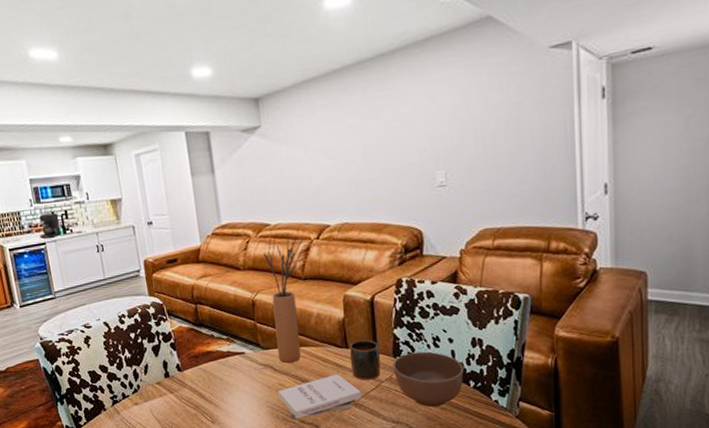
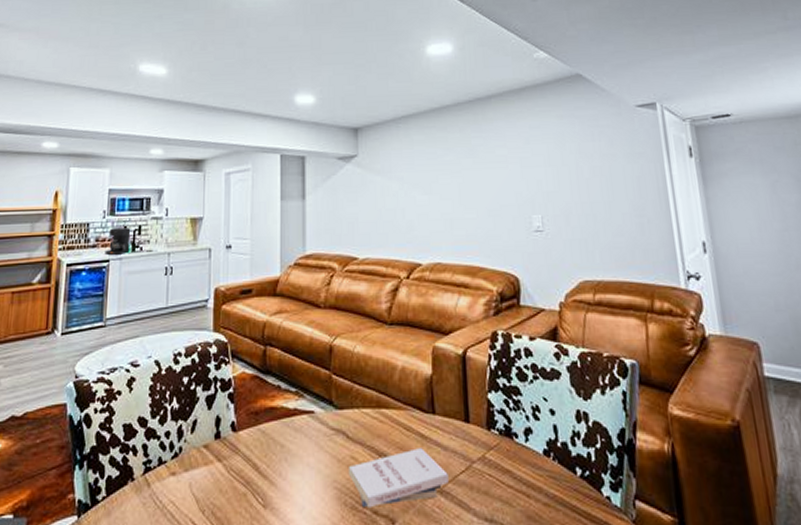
vase: present [264,233,304,363] -> none [348,269,393,428]
mug: present [349,340,381,380] -> none [436,405,472,458]
bowl: present [393,351,464,407] -> none [486,424,569,500]

